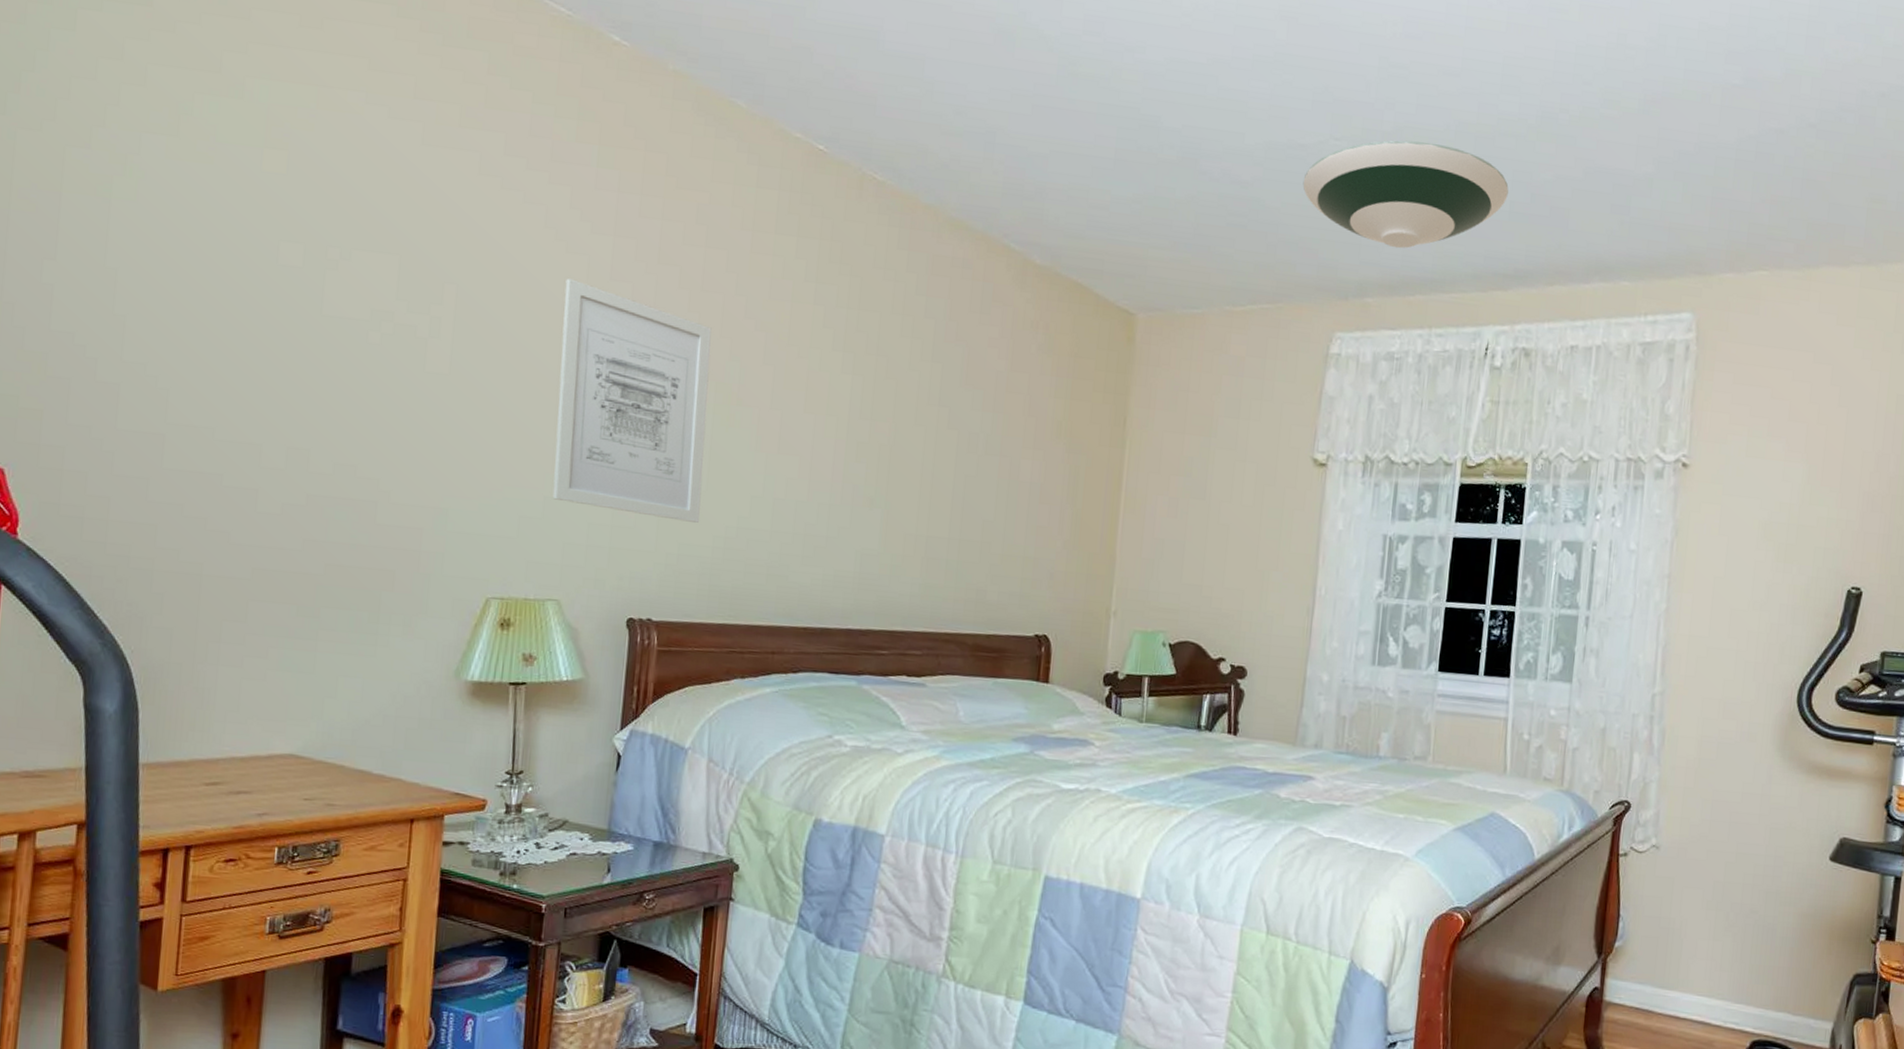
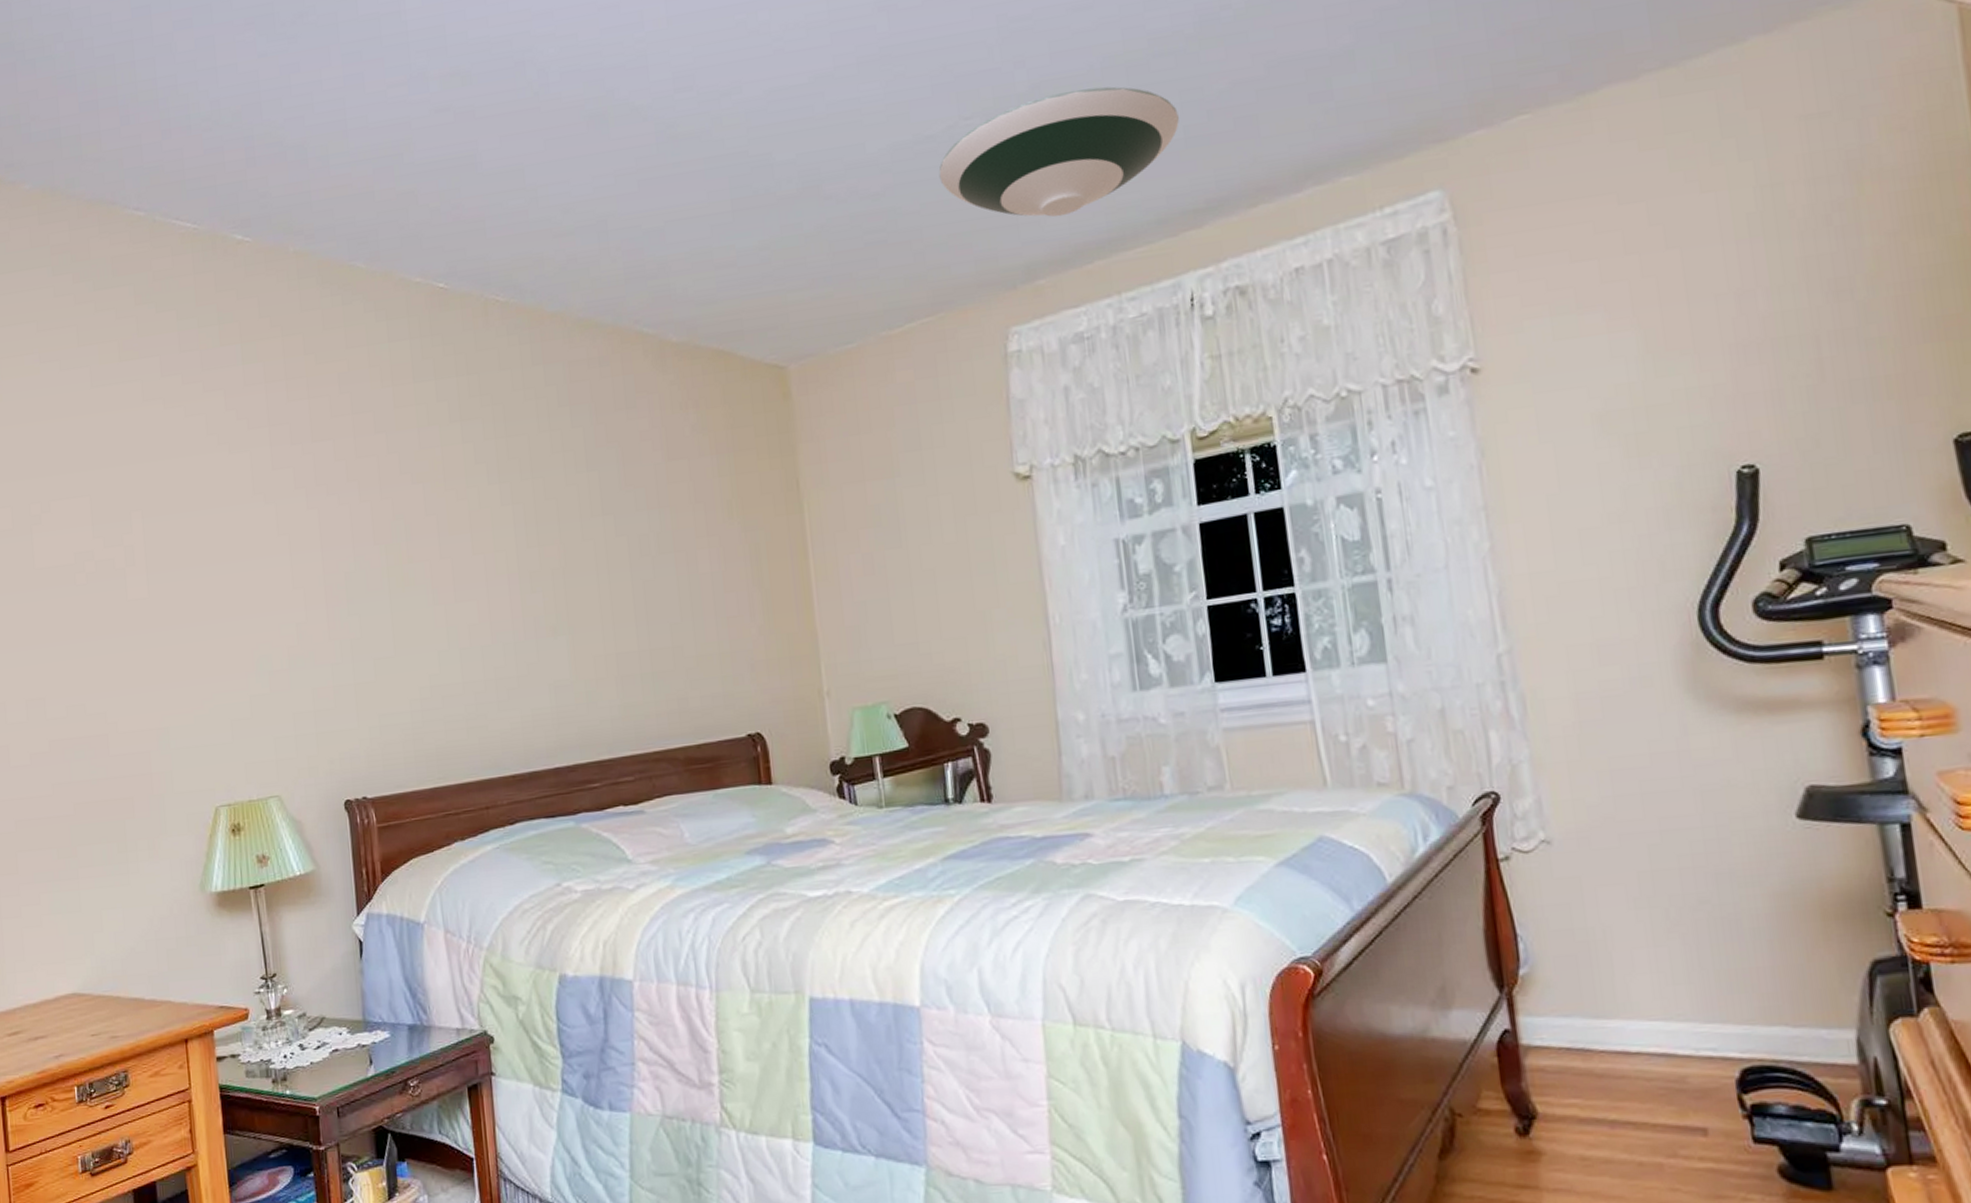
wall art: present [552,278,712,523] -> none [234,478,393,697]

